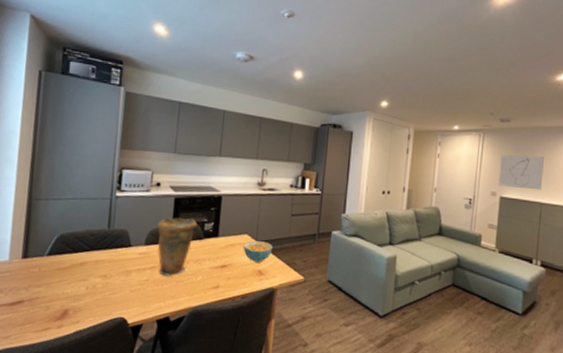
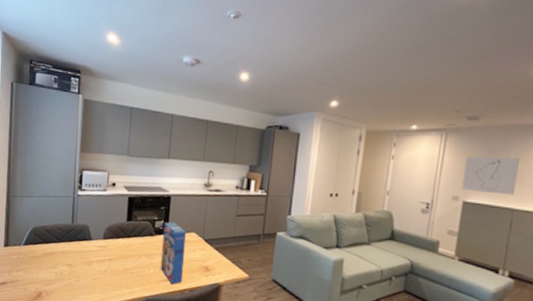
vase: present [157,217,198,276] -> none [114,215,149,268]
cereal box: none [209,224,239,292] -> present [160,222,187,285]
cereal bowl: present [243,241,273,262] -> none [191,238,219,259]

